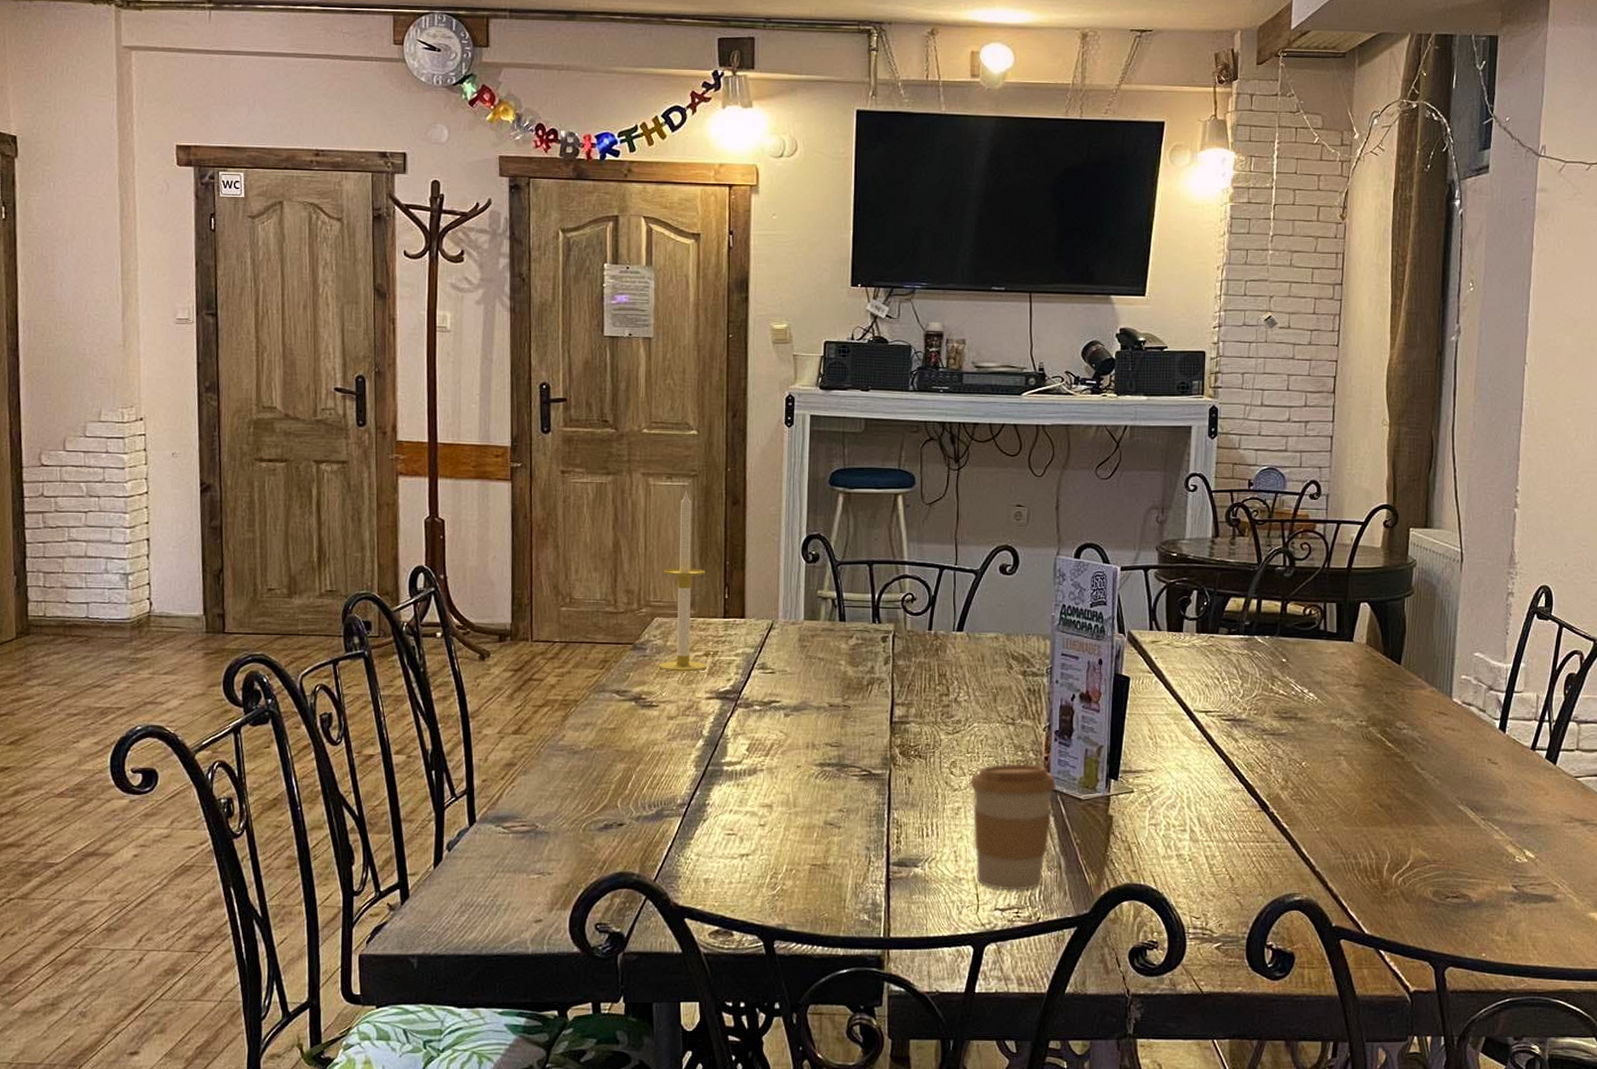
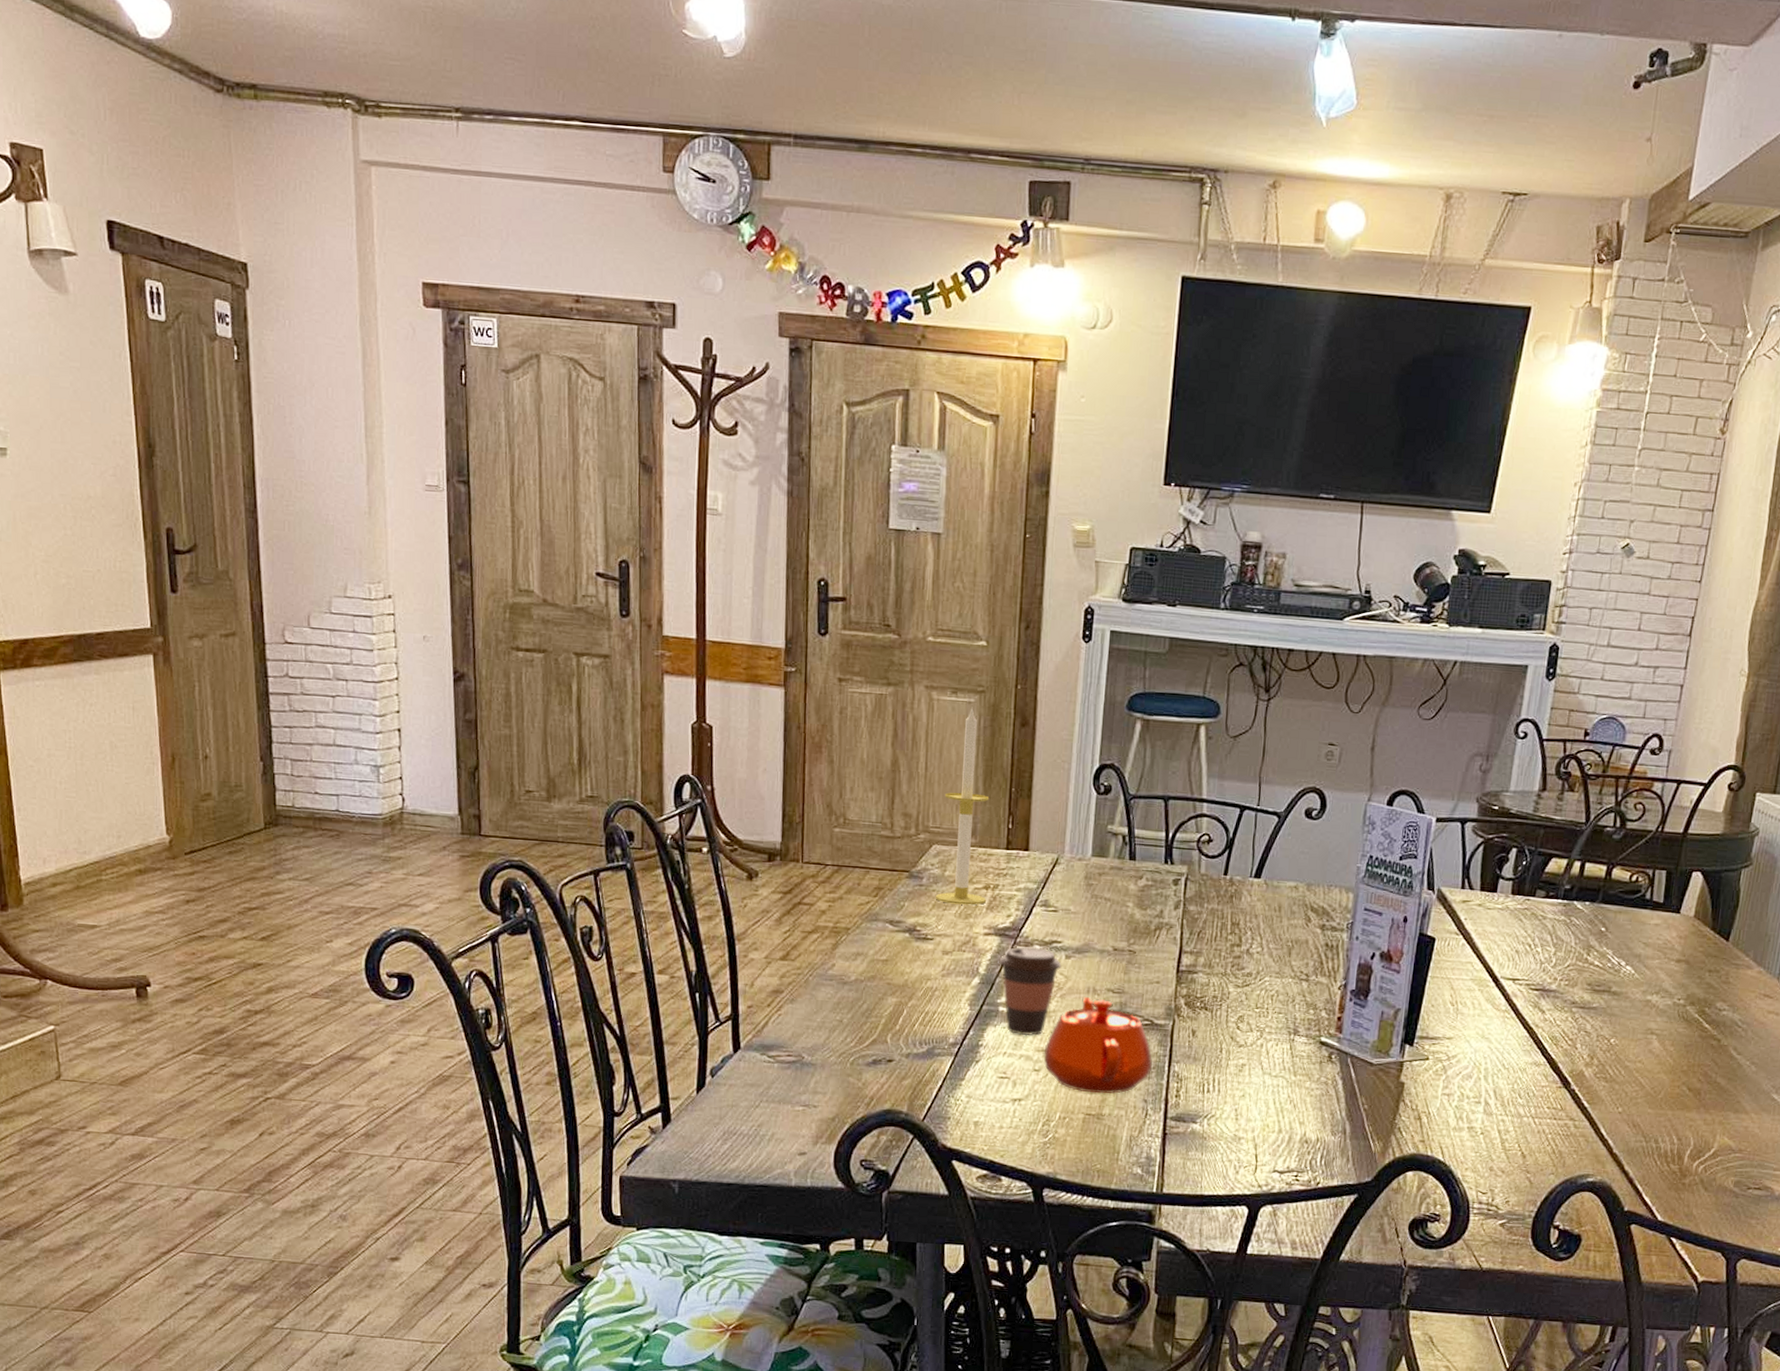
coffee cup: none [721,708,781,793] -> present [999,946,1062,1036]
teapot: none [768,752,873,844] -> present [1043,997,1153,1094]
coffee cup: present [970,764,1057,890] -> none [1256,1022,1348,1154]

